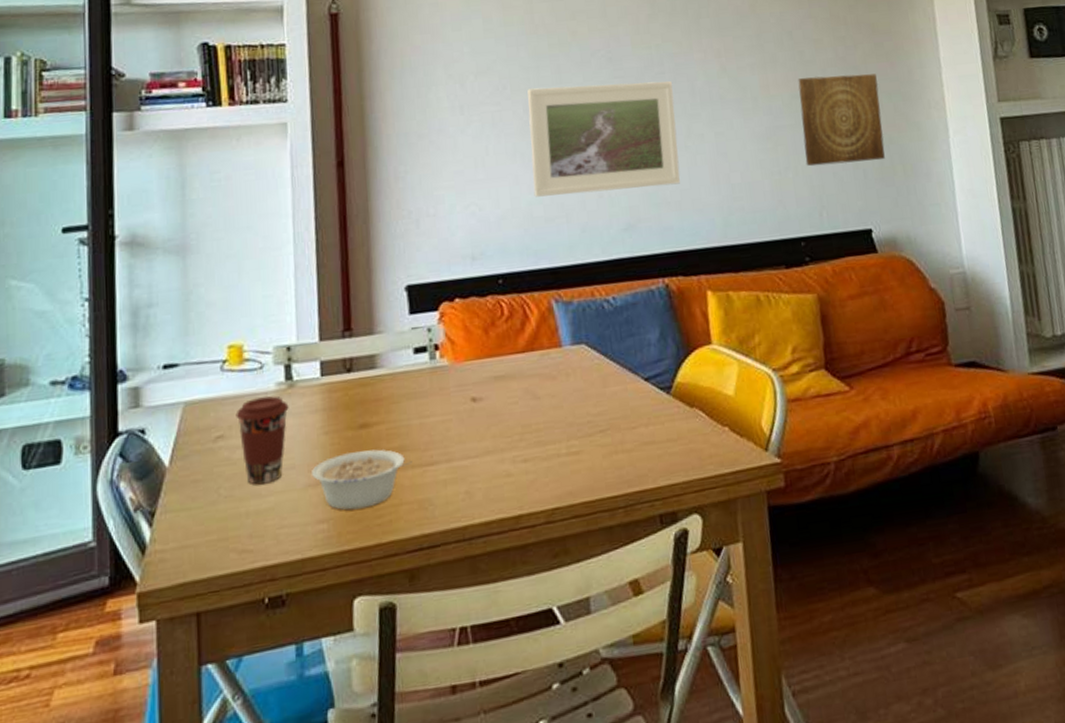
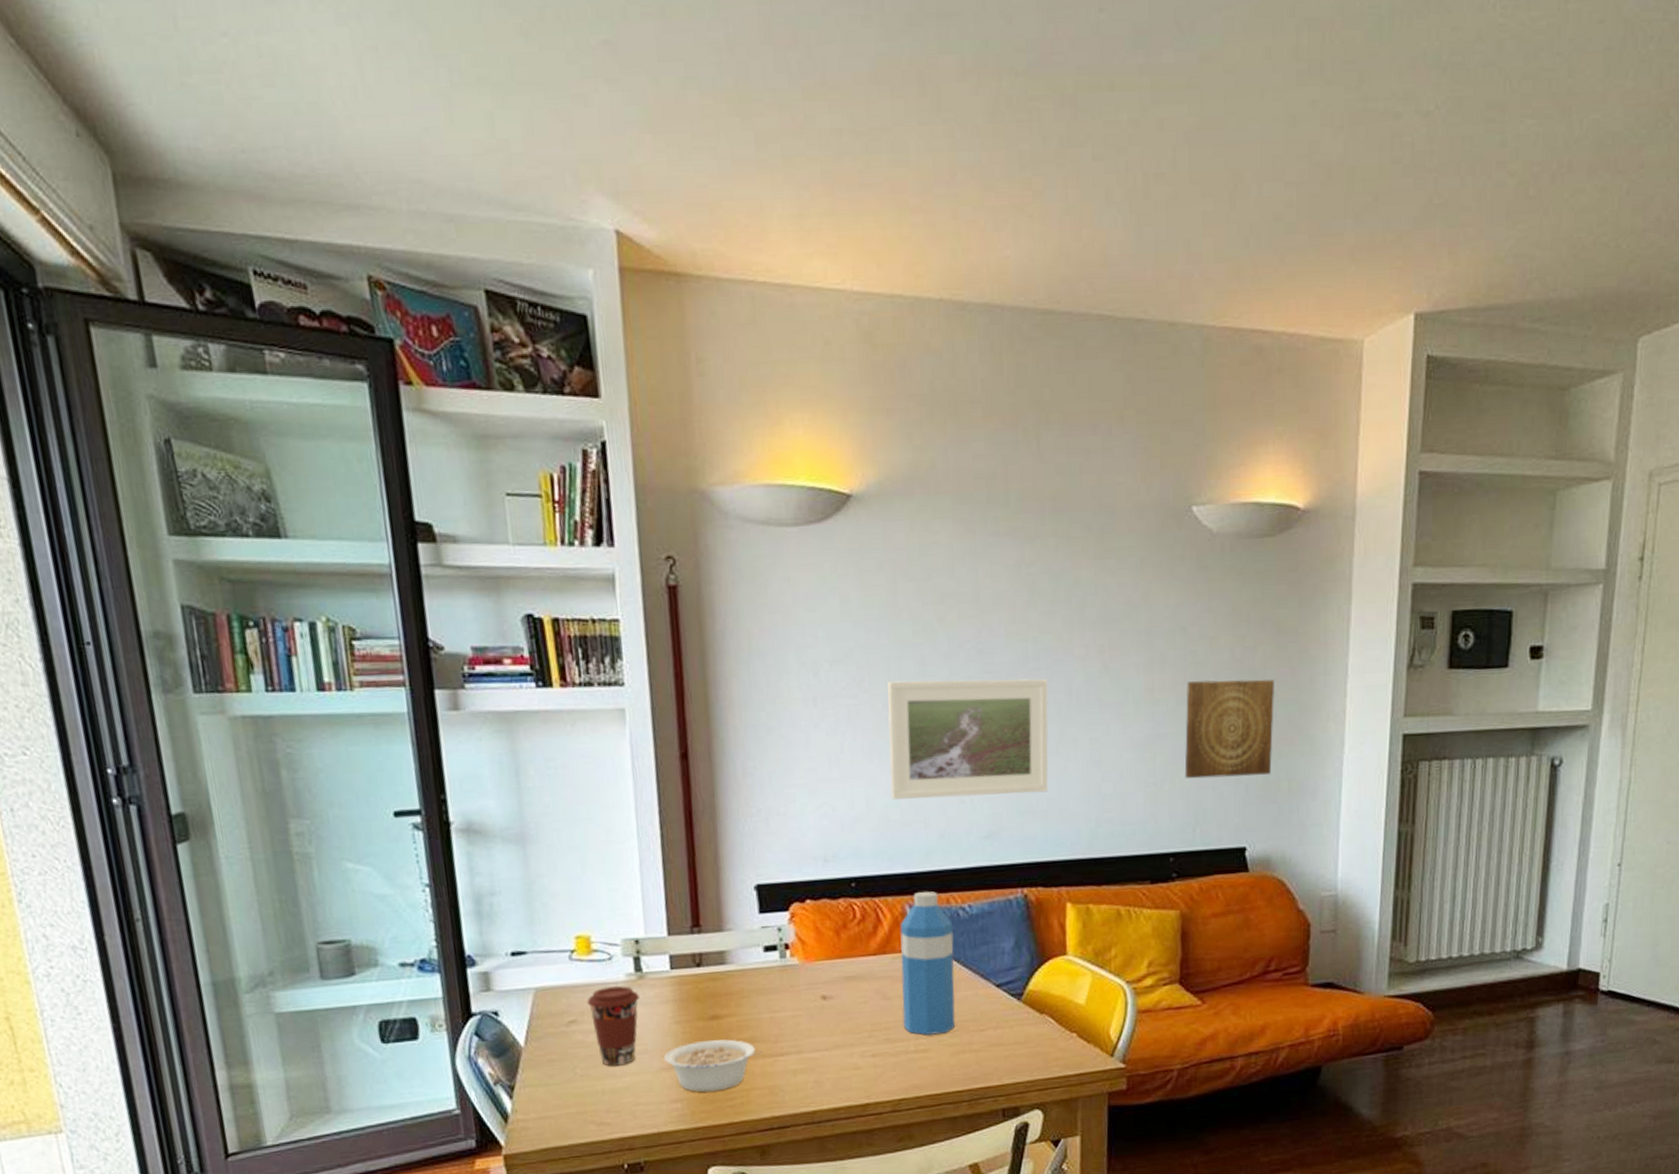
water bottle: none [547,285,606,436] -> present [900,891,956,1035]

